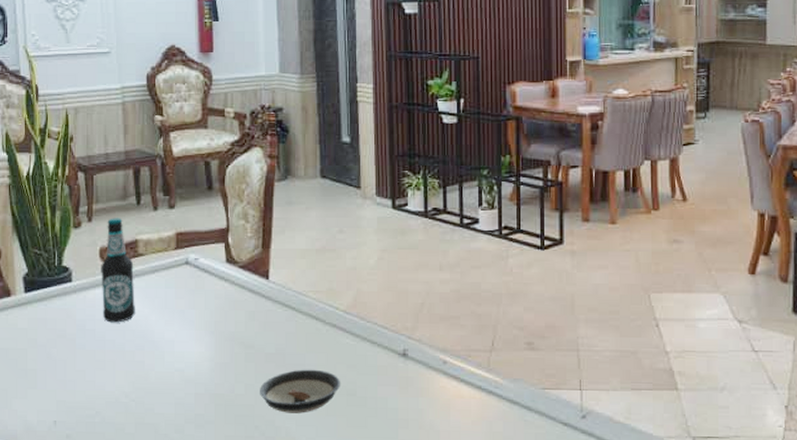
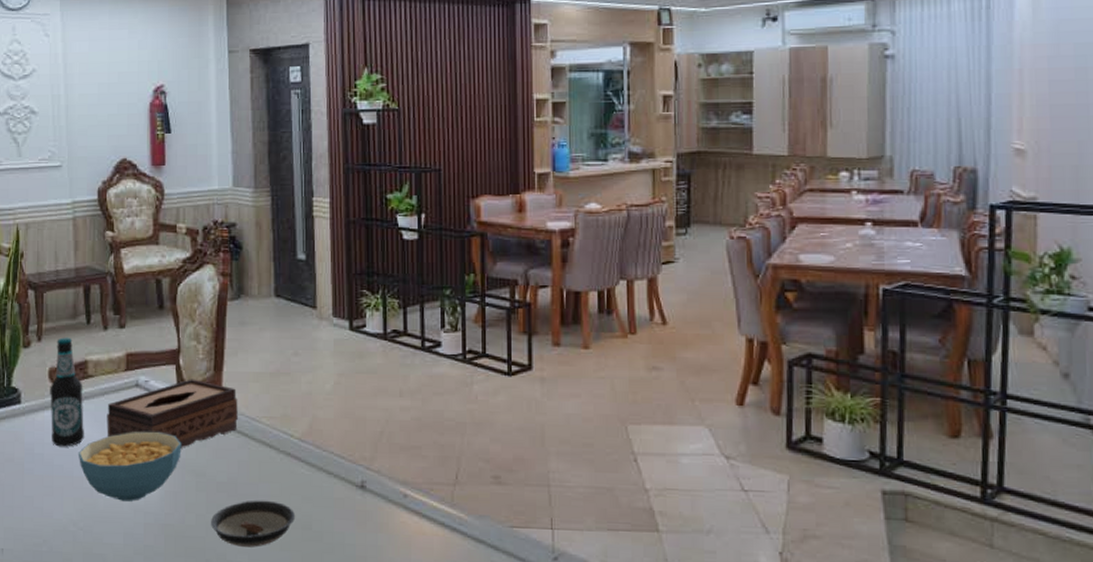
cereal bowl: none [129,306,231,373] -> present [78,431,182,501]
tissue box: none [157,256,285,322] -> present [107,379,238,448]

